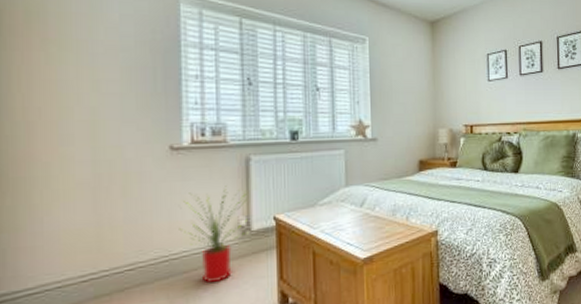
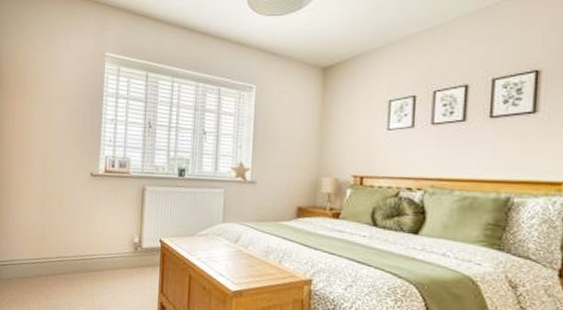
house plant: present [179,186,248,283] -> none [92,208,141,284]

